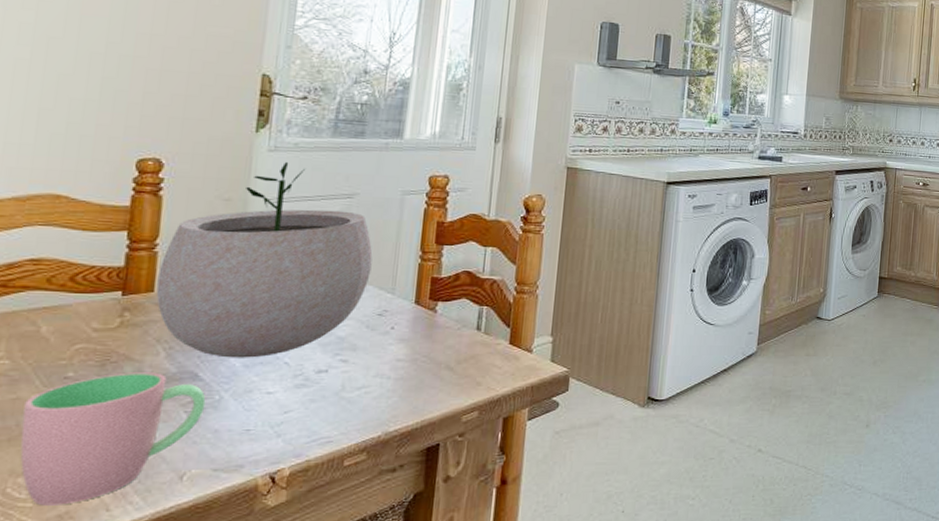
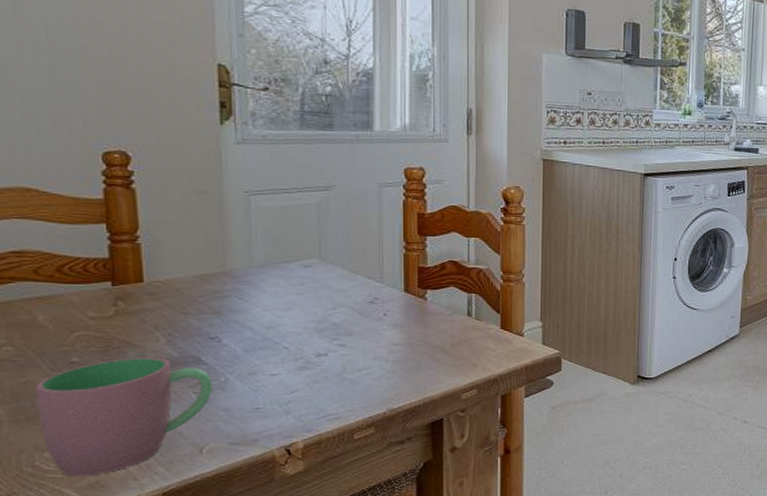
plant pot: present [156,161,373,358] -> none [144,154,357,343]

